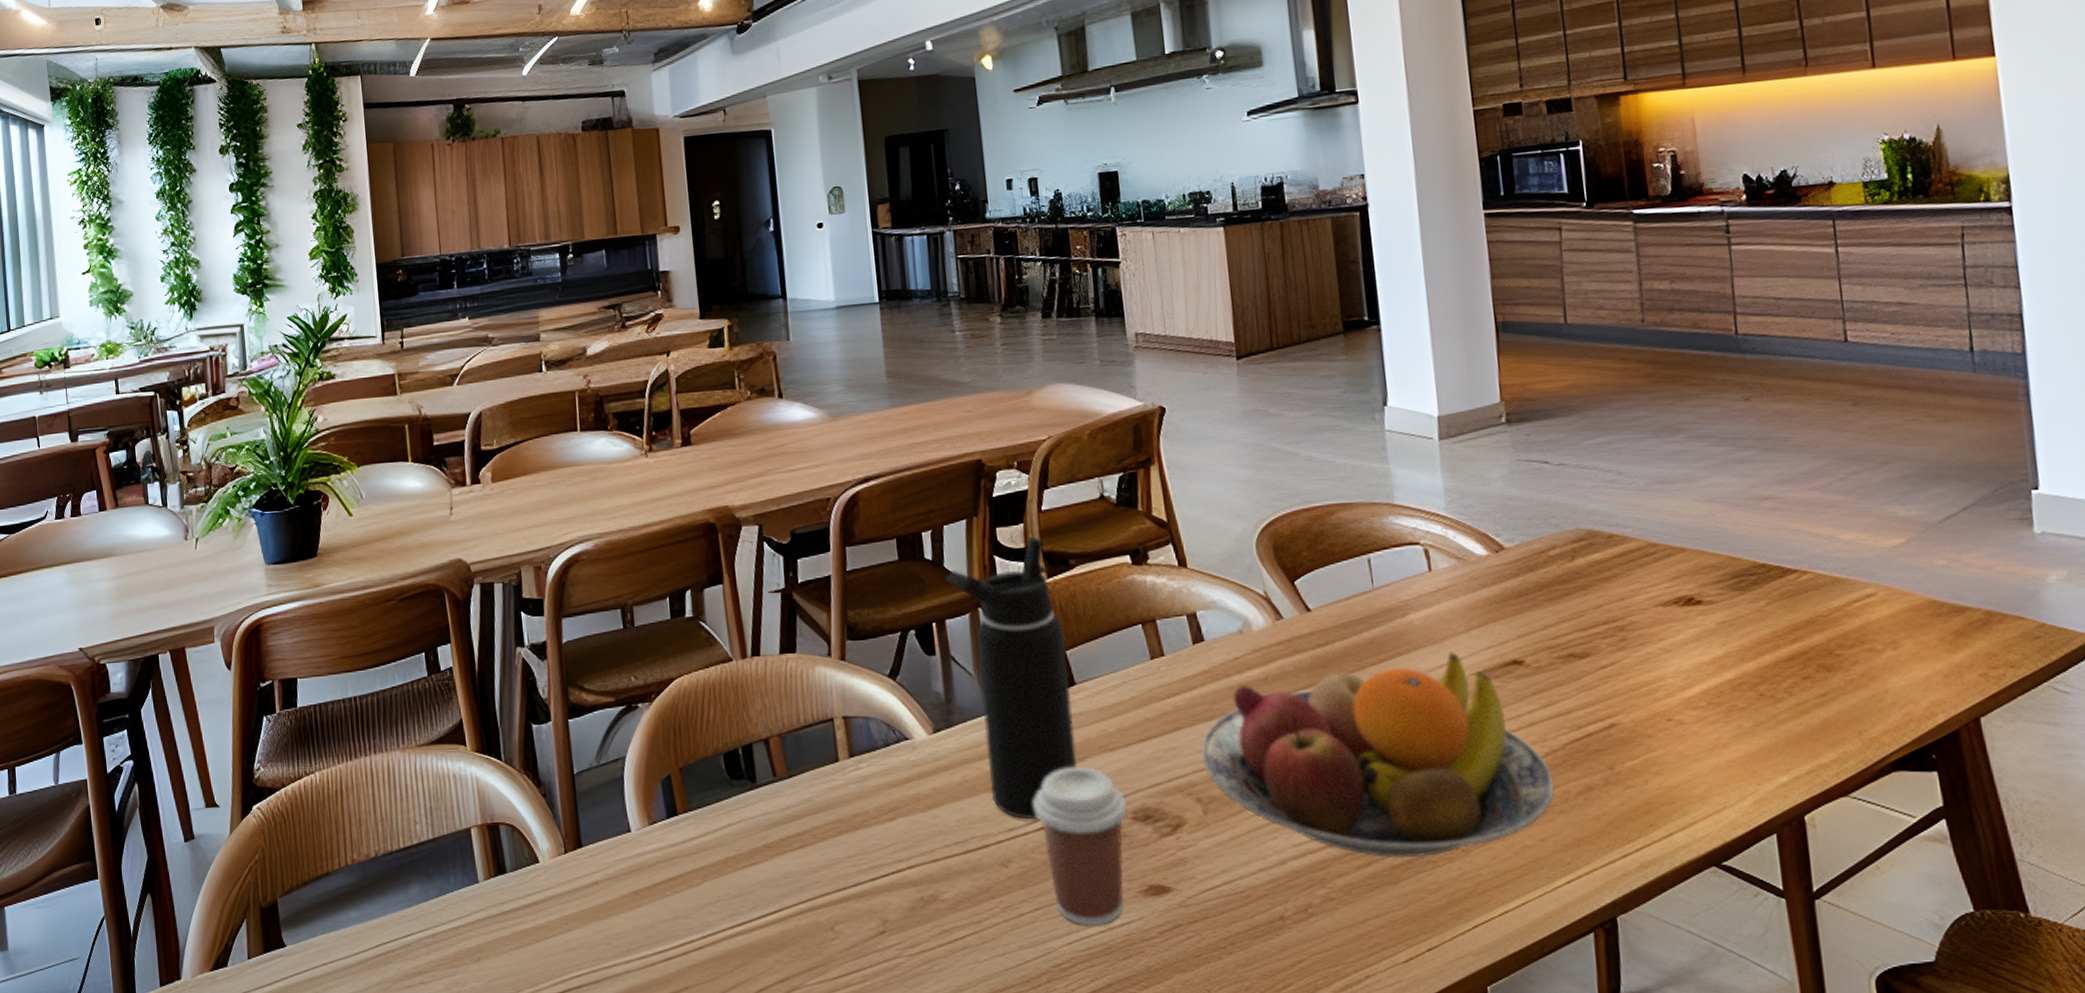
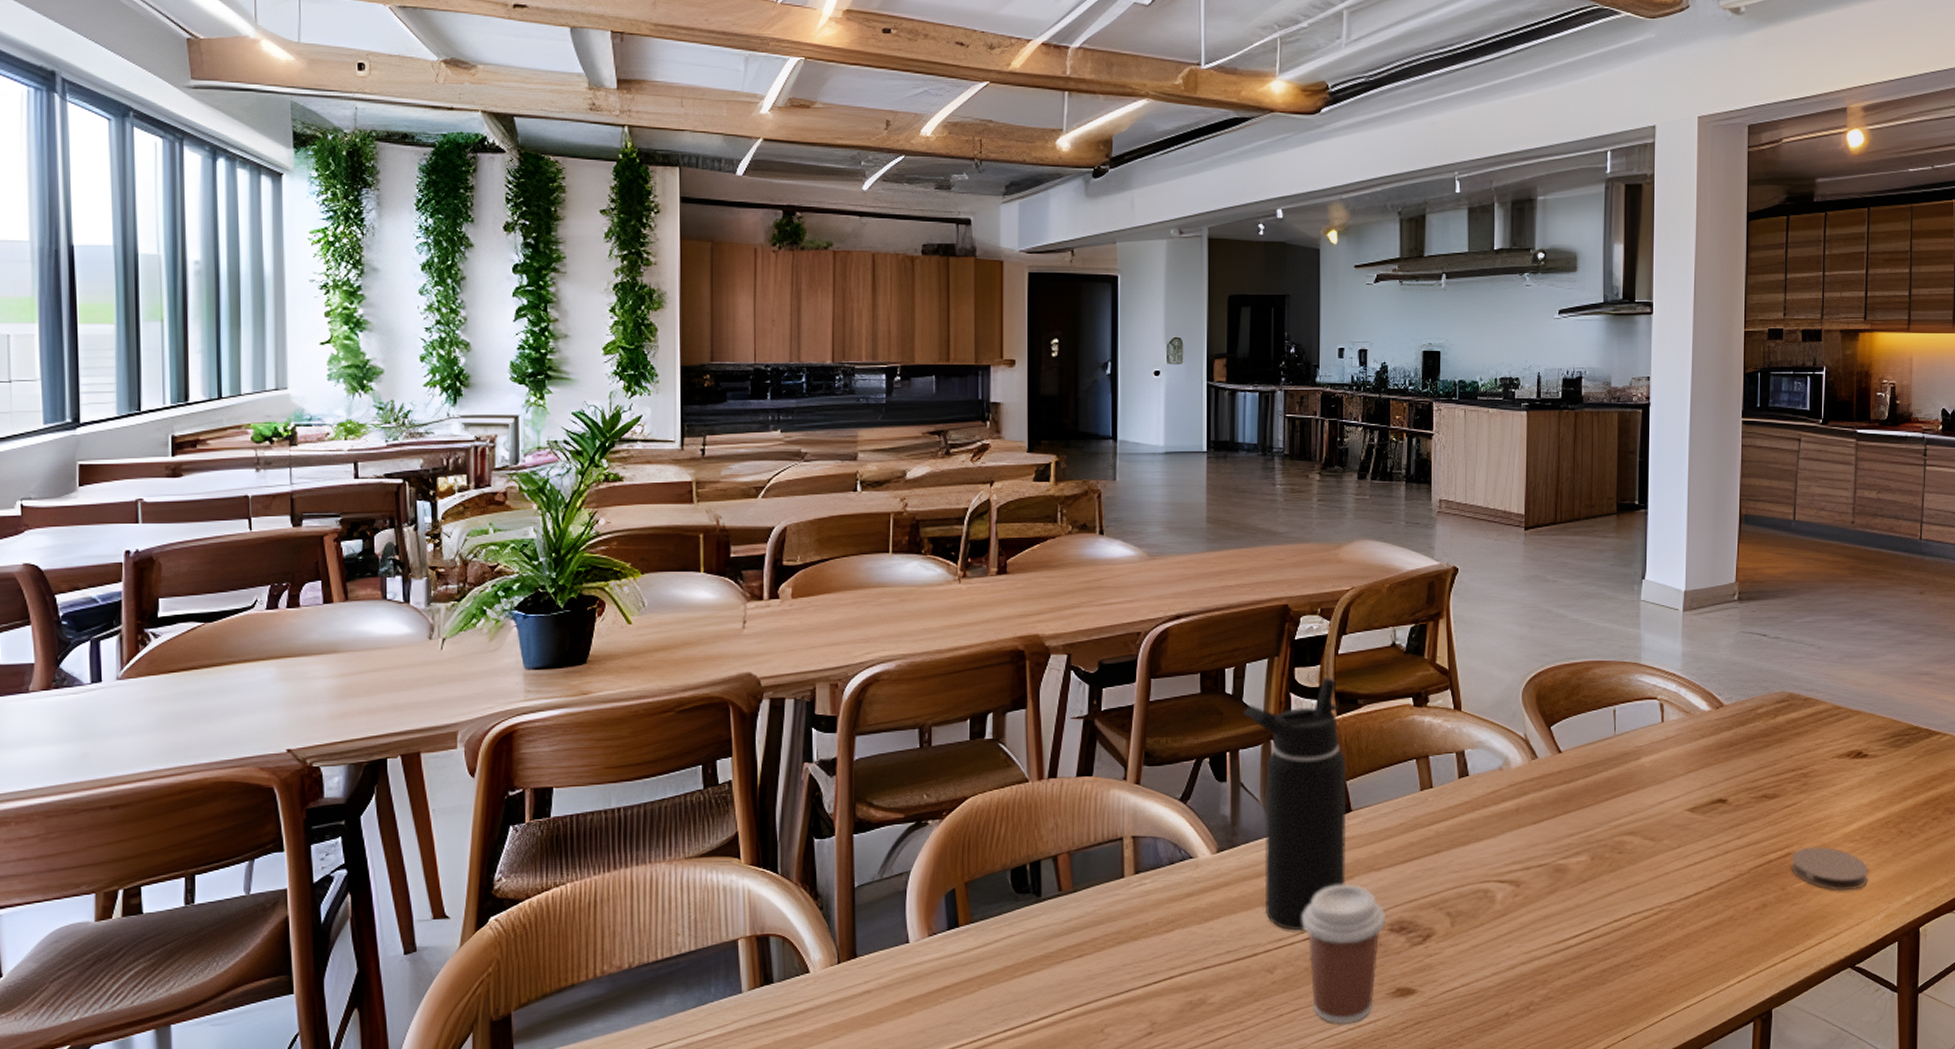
fruit bowl: present [1200,651,1555,859] -> none [1454,790,1738,963]
coaster: none [1617,715,1726,770] -> present [1792,846,1869,891]

